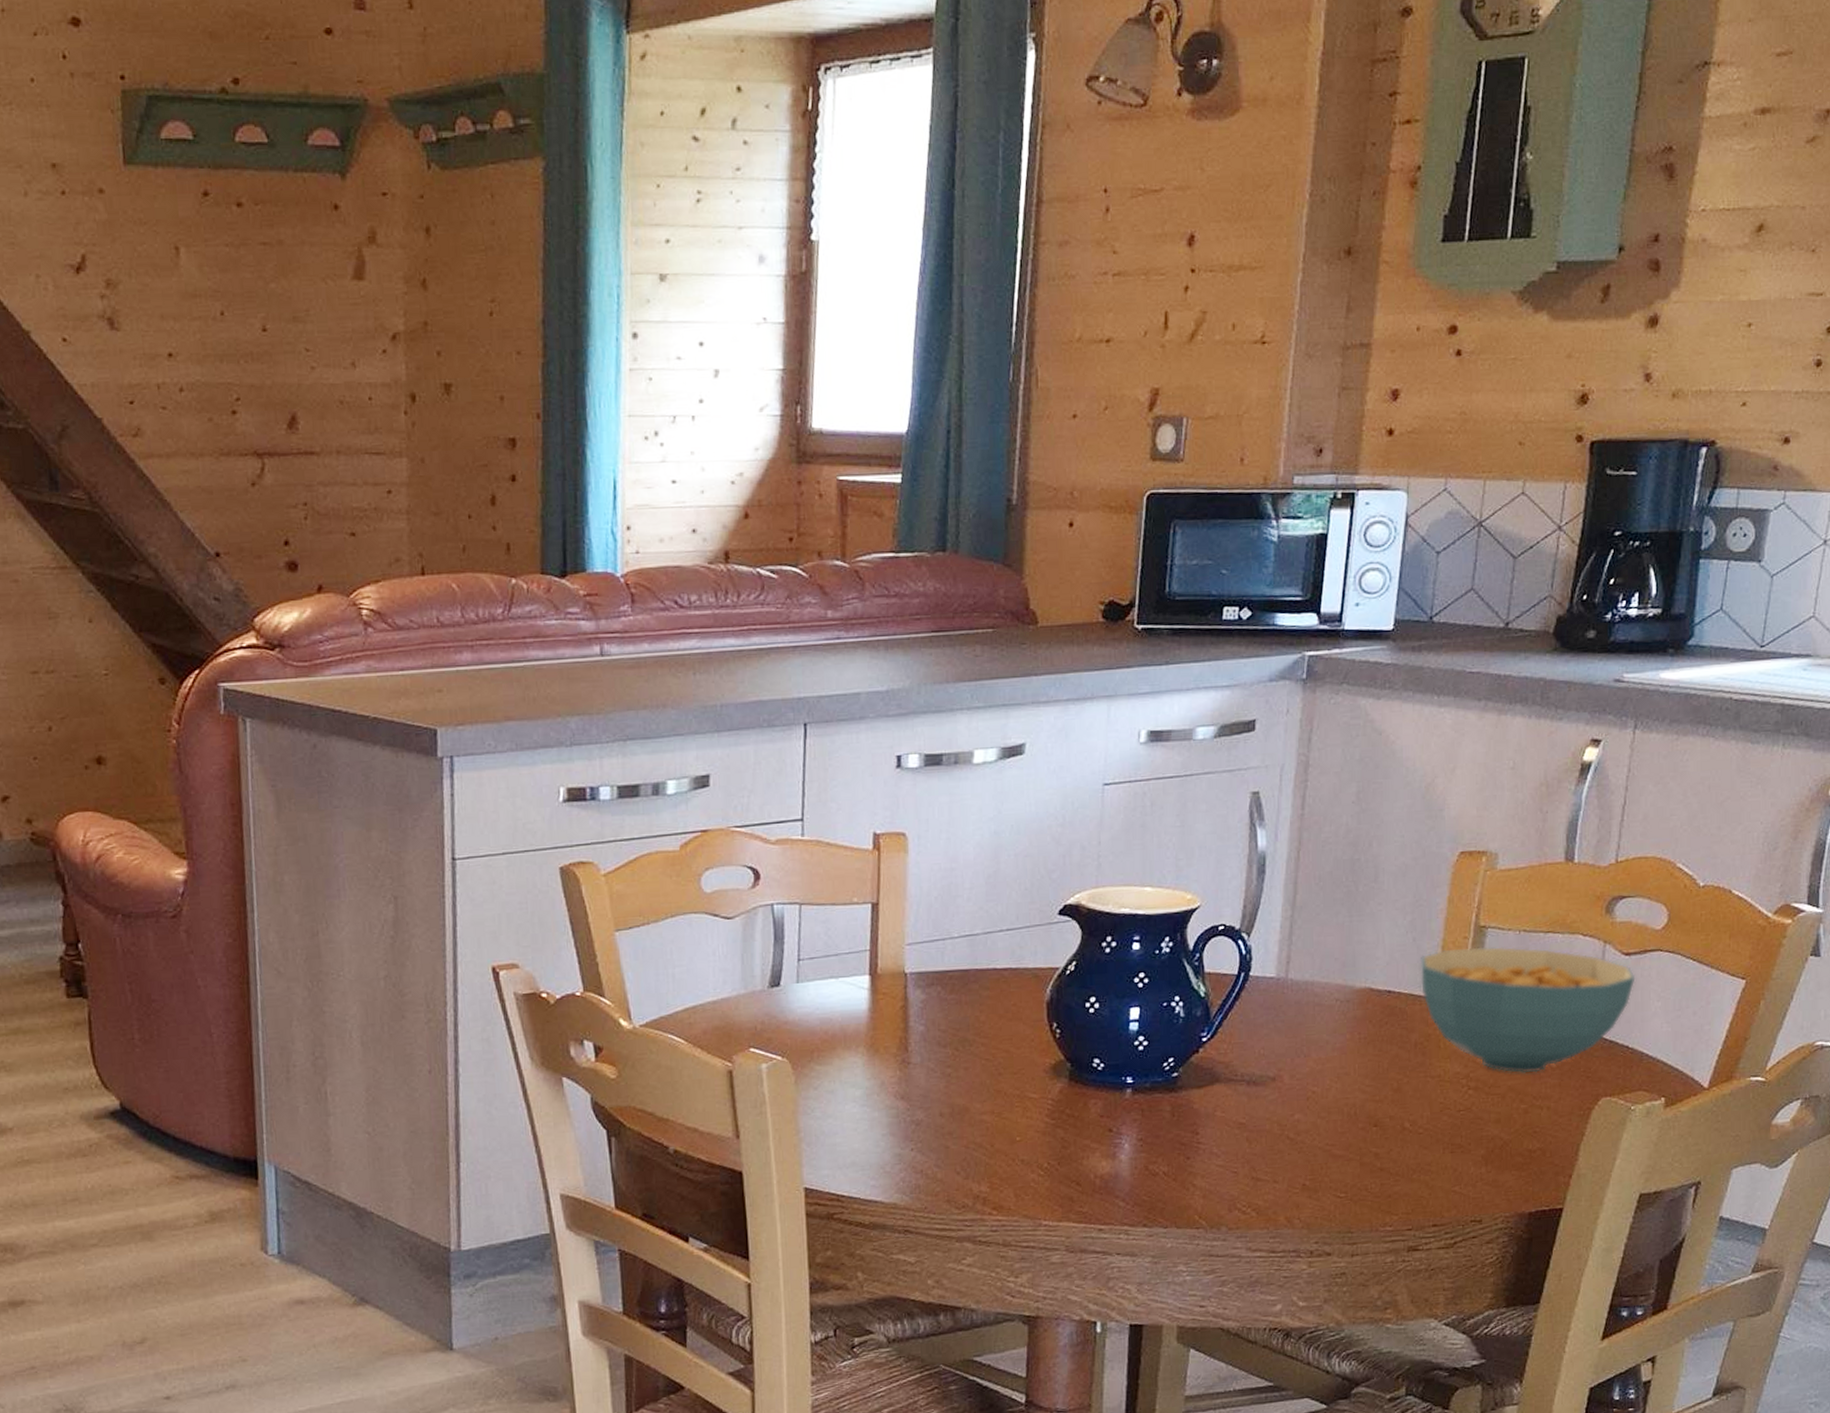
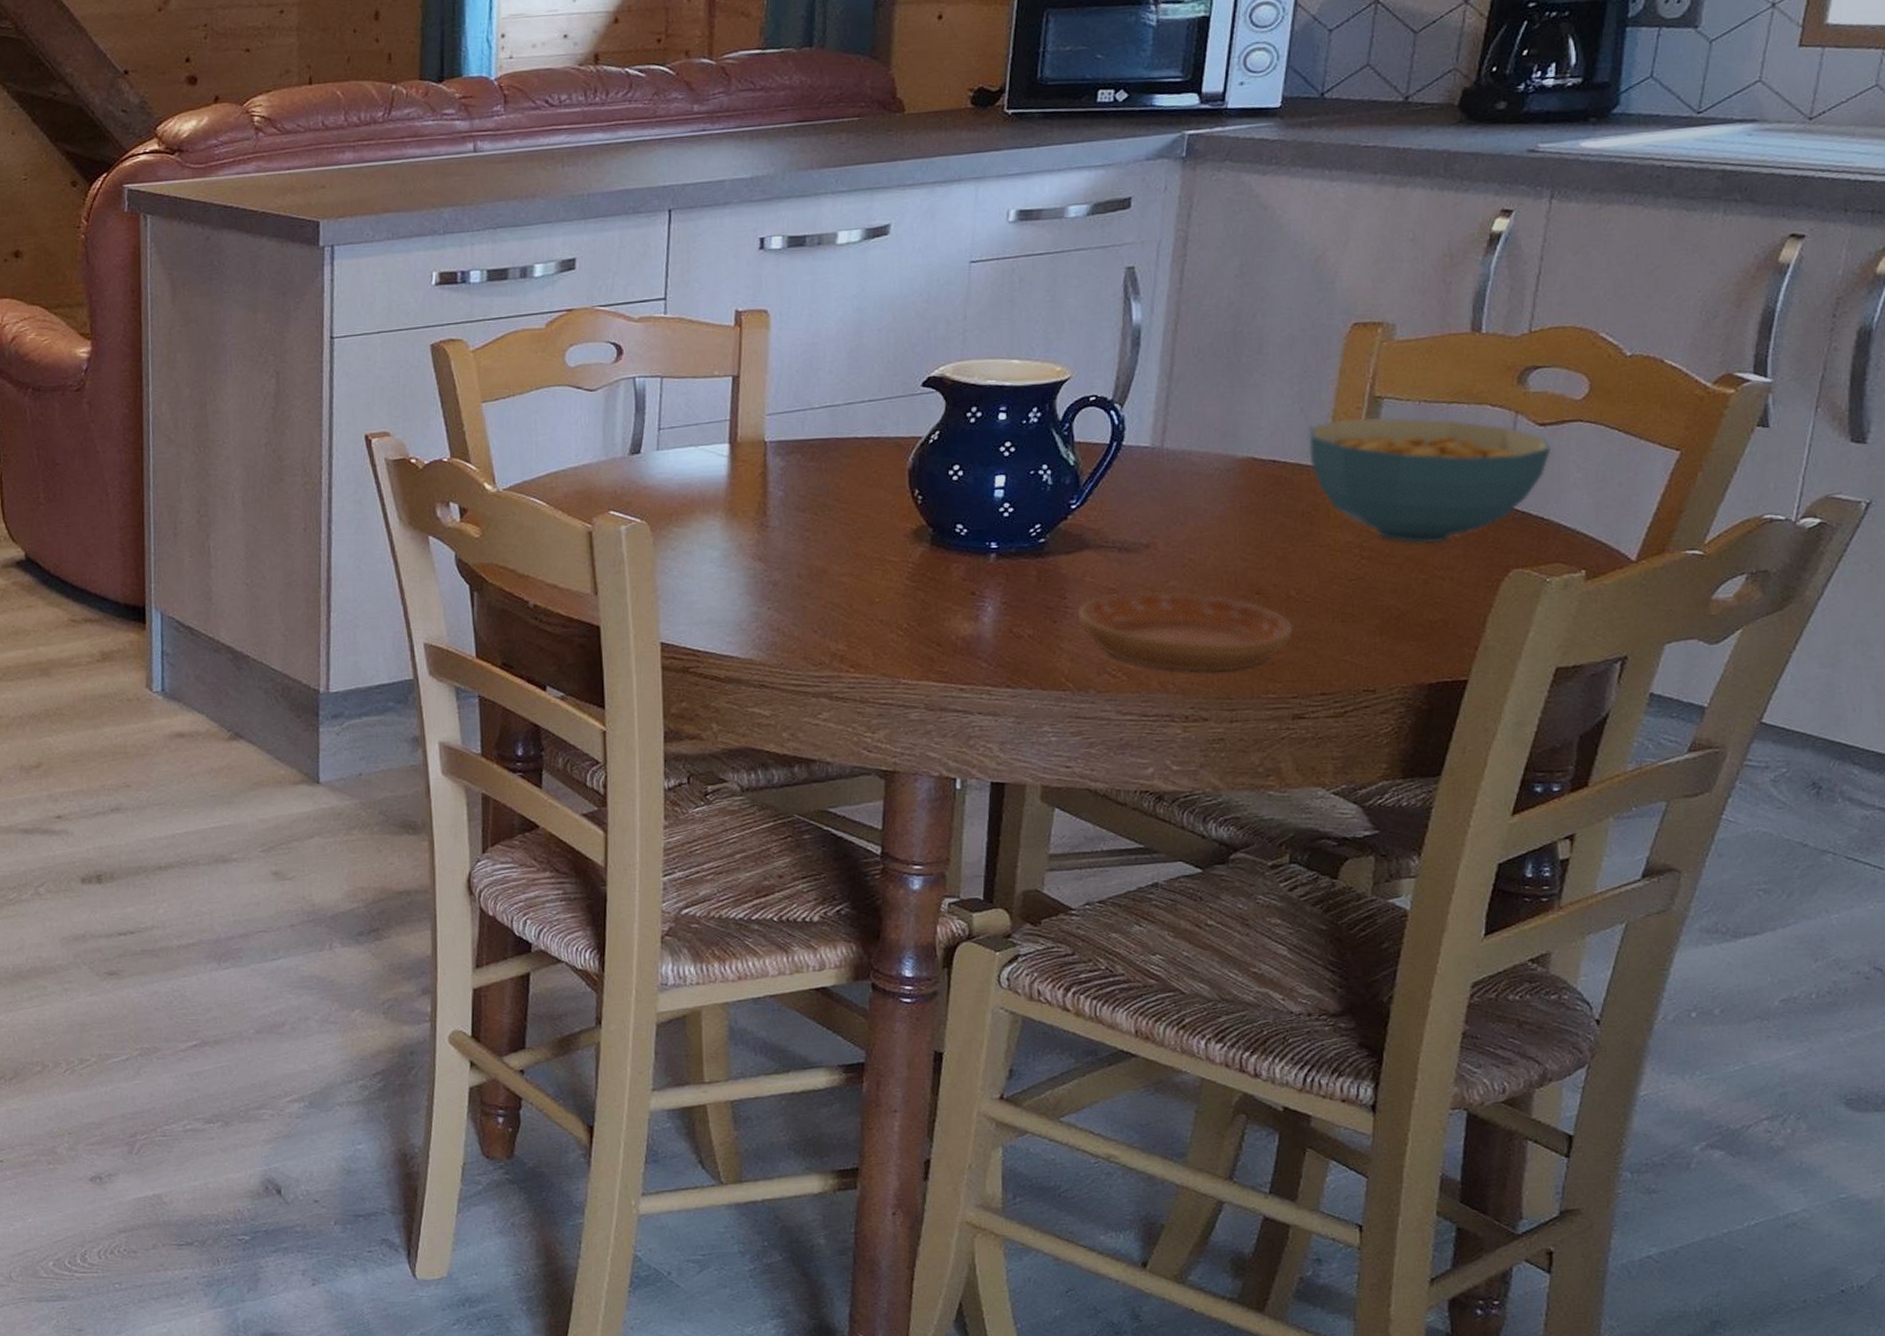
saucer: none [1209,1125,1408,1206] -> present [1077,591,1293,672]

